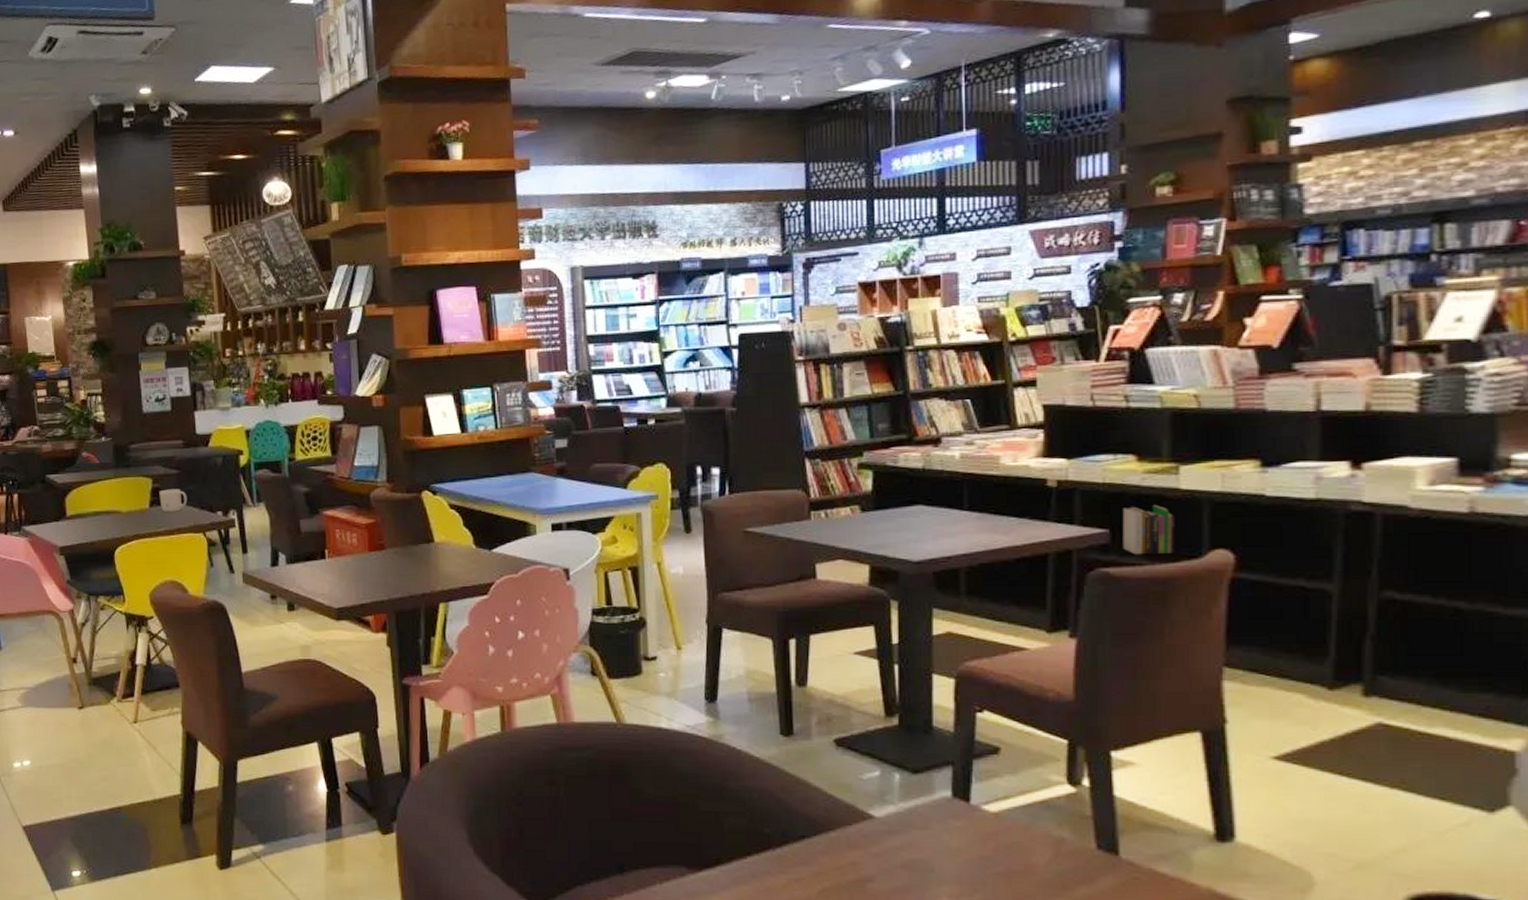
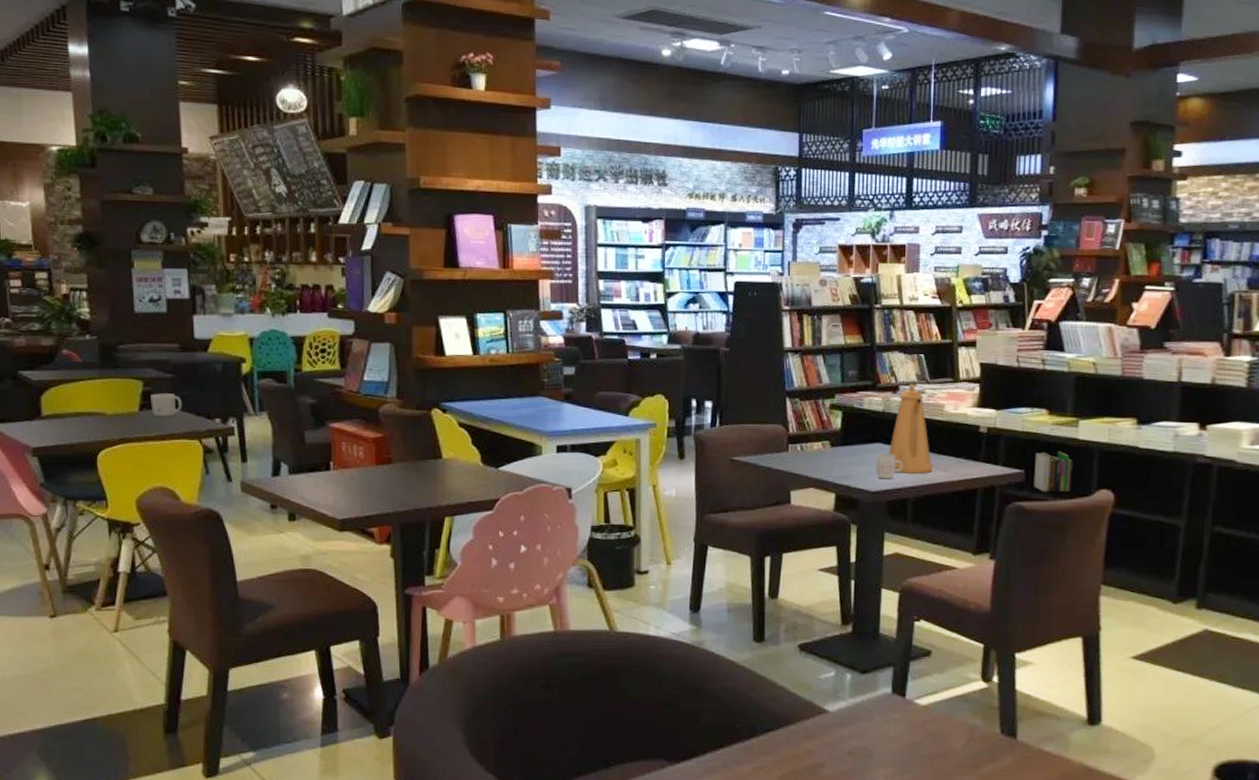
mug: none [918,517,951,547] -> present [876,454,903,479]
coffee pot: none [933,435,990,539] -> present [889,384,933,474]

